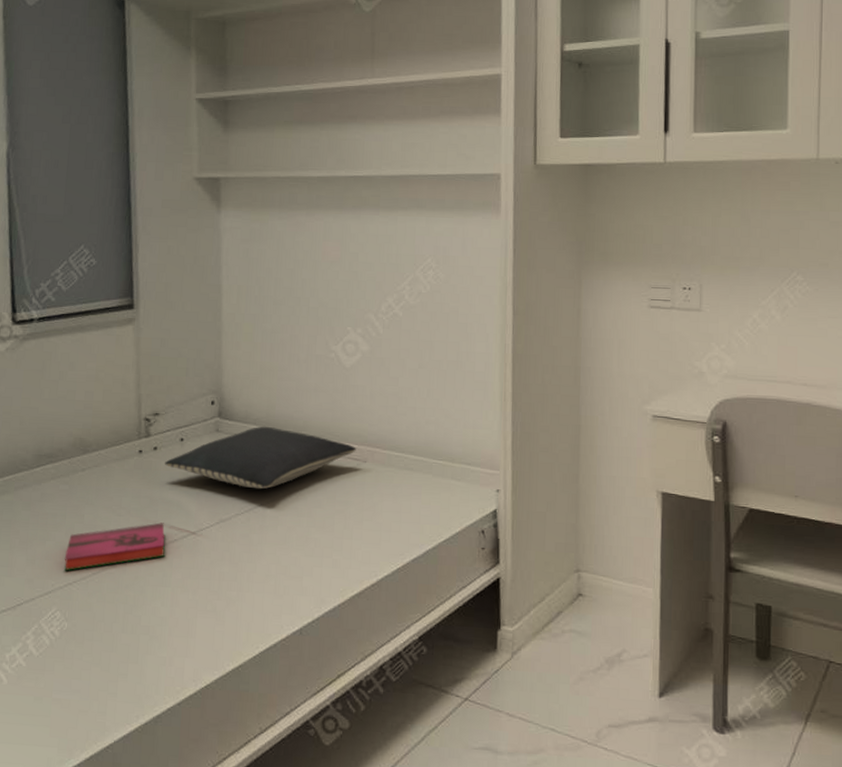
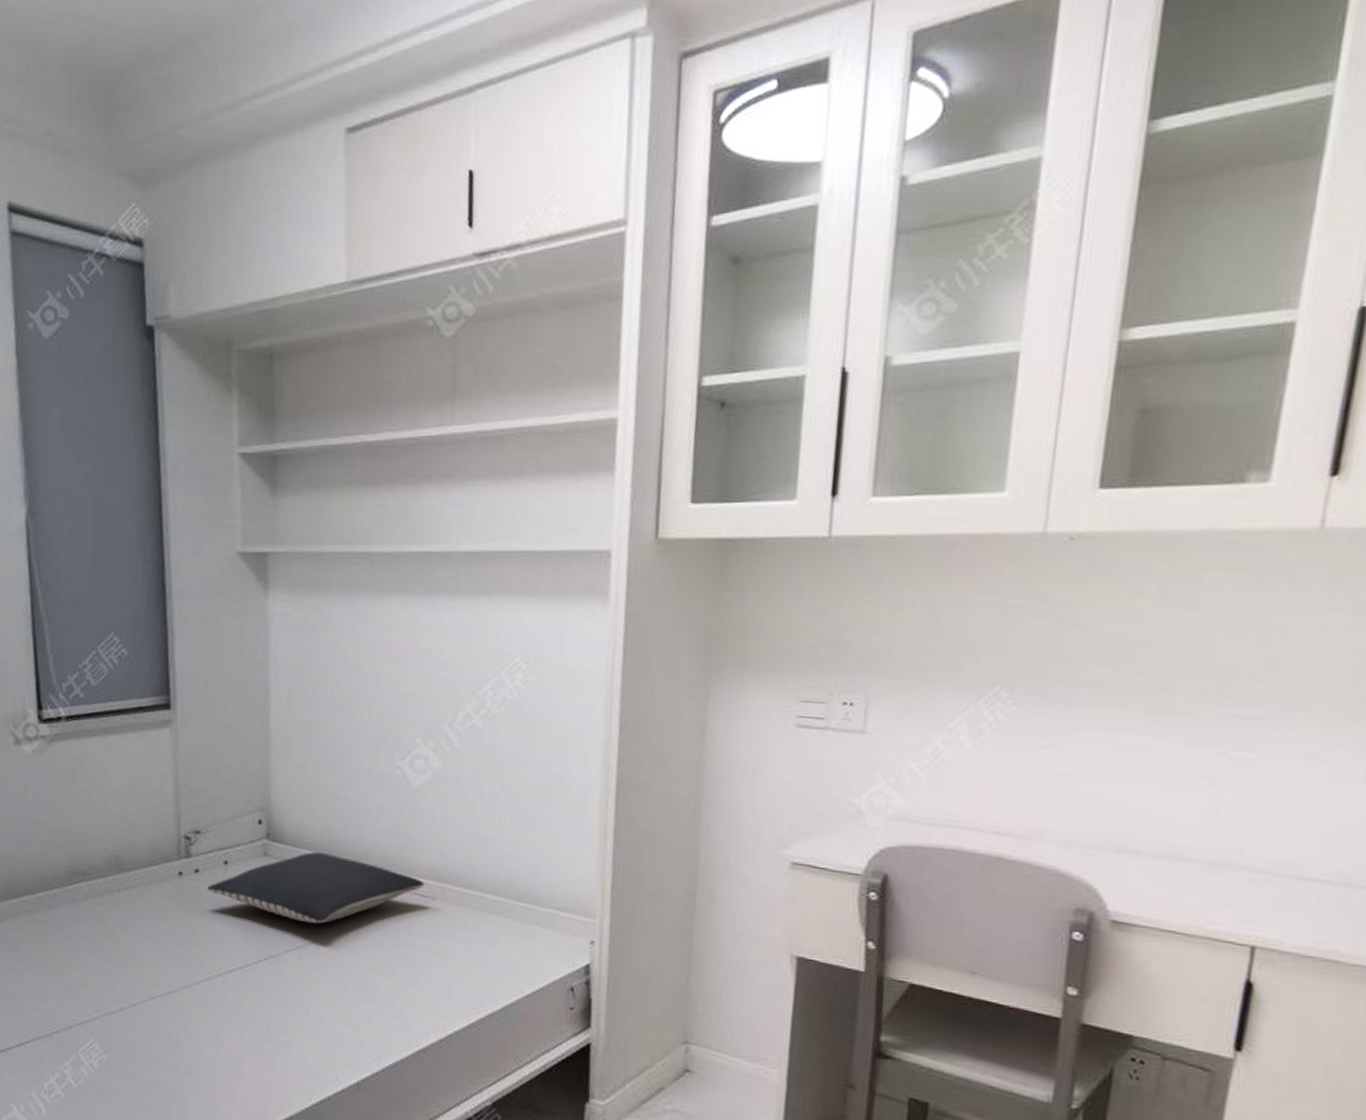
hardback book: present [64,522,165,570] -> none [101,954,209,1000]

